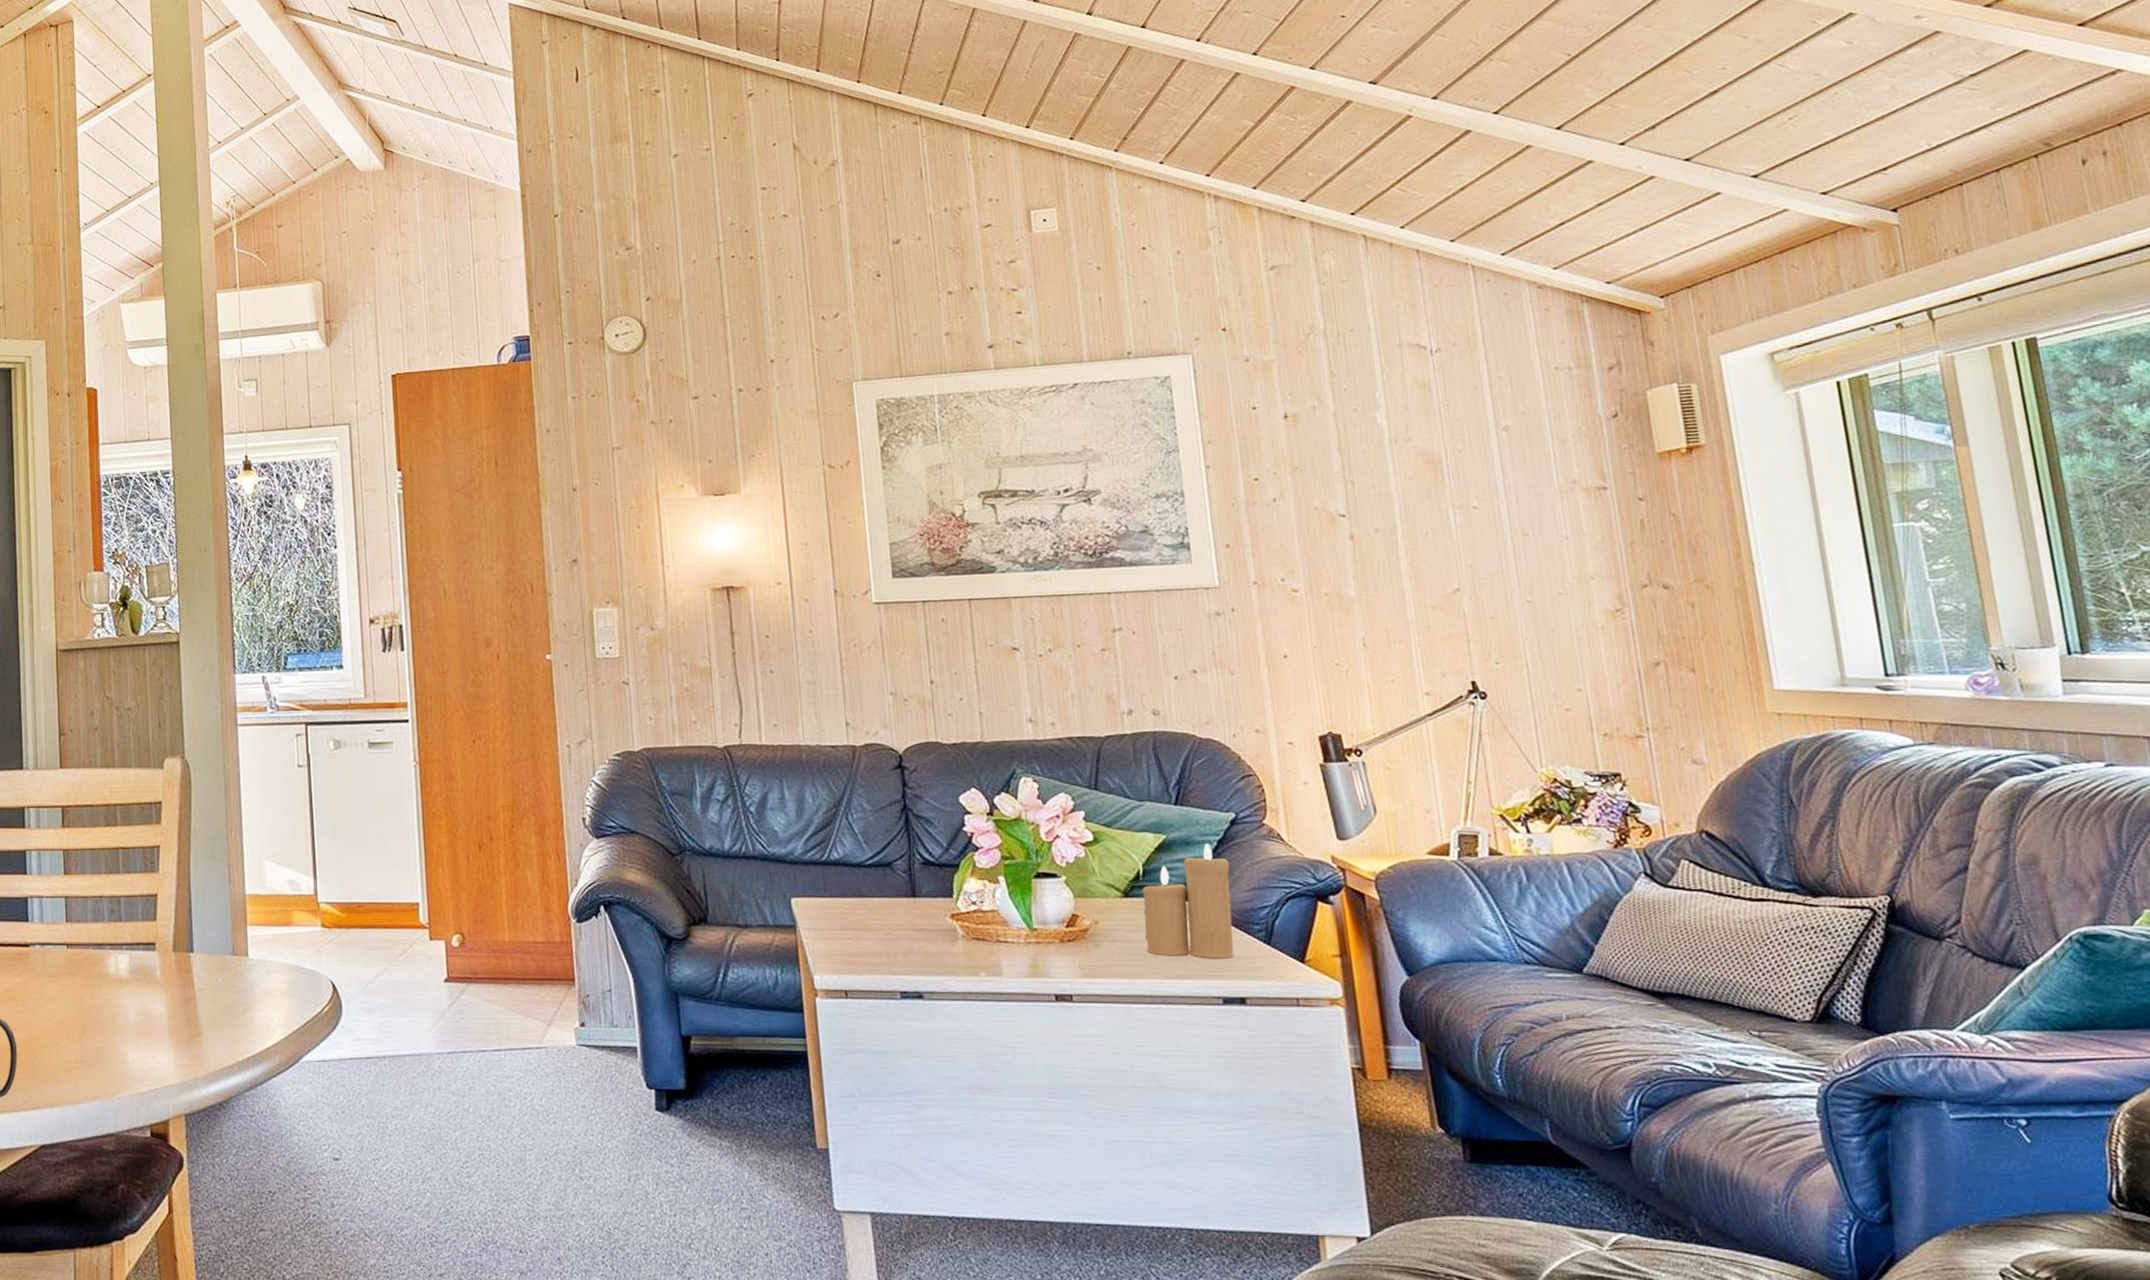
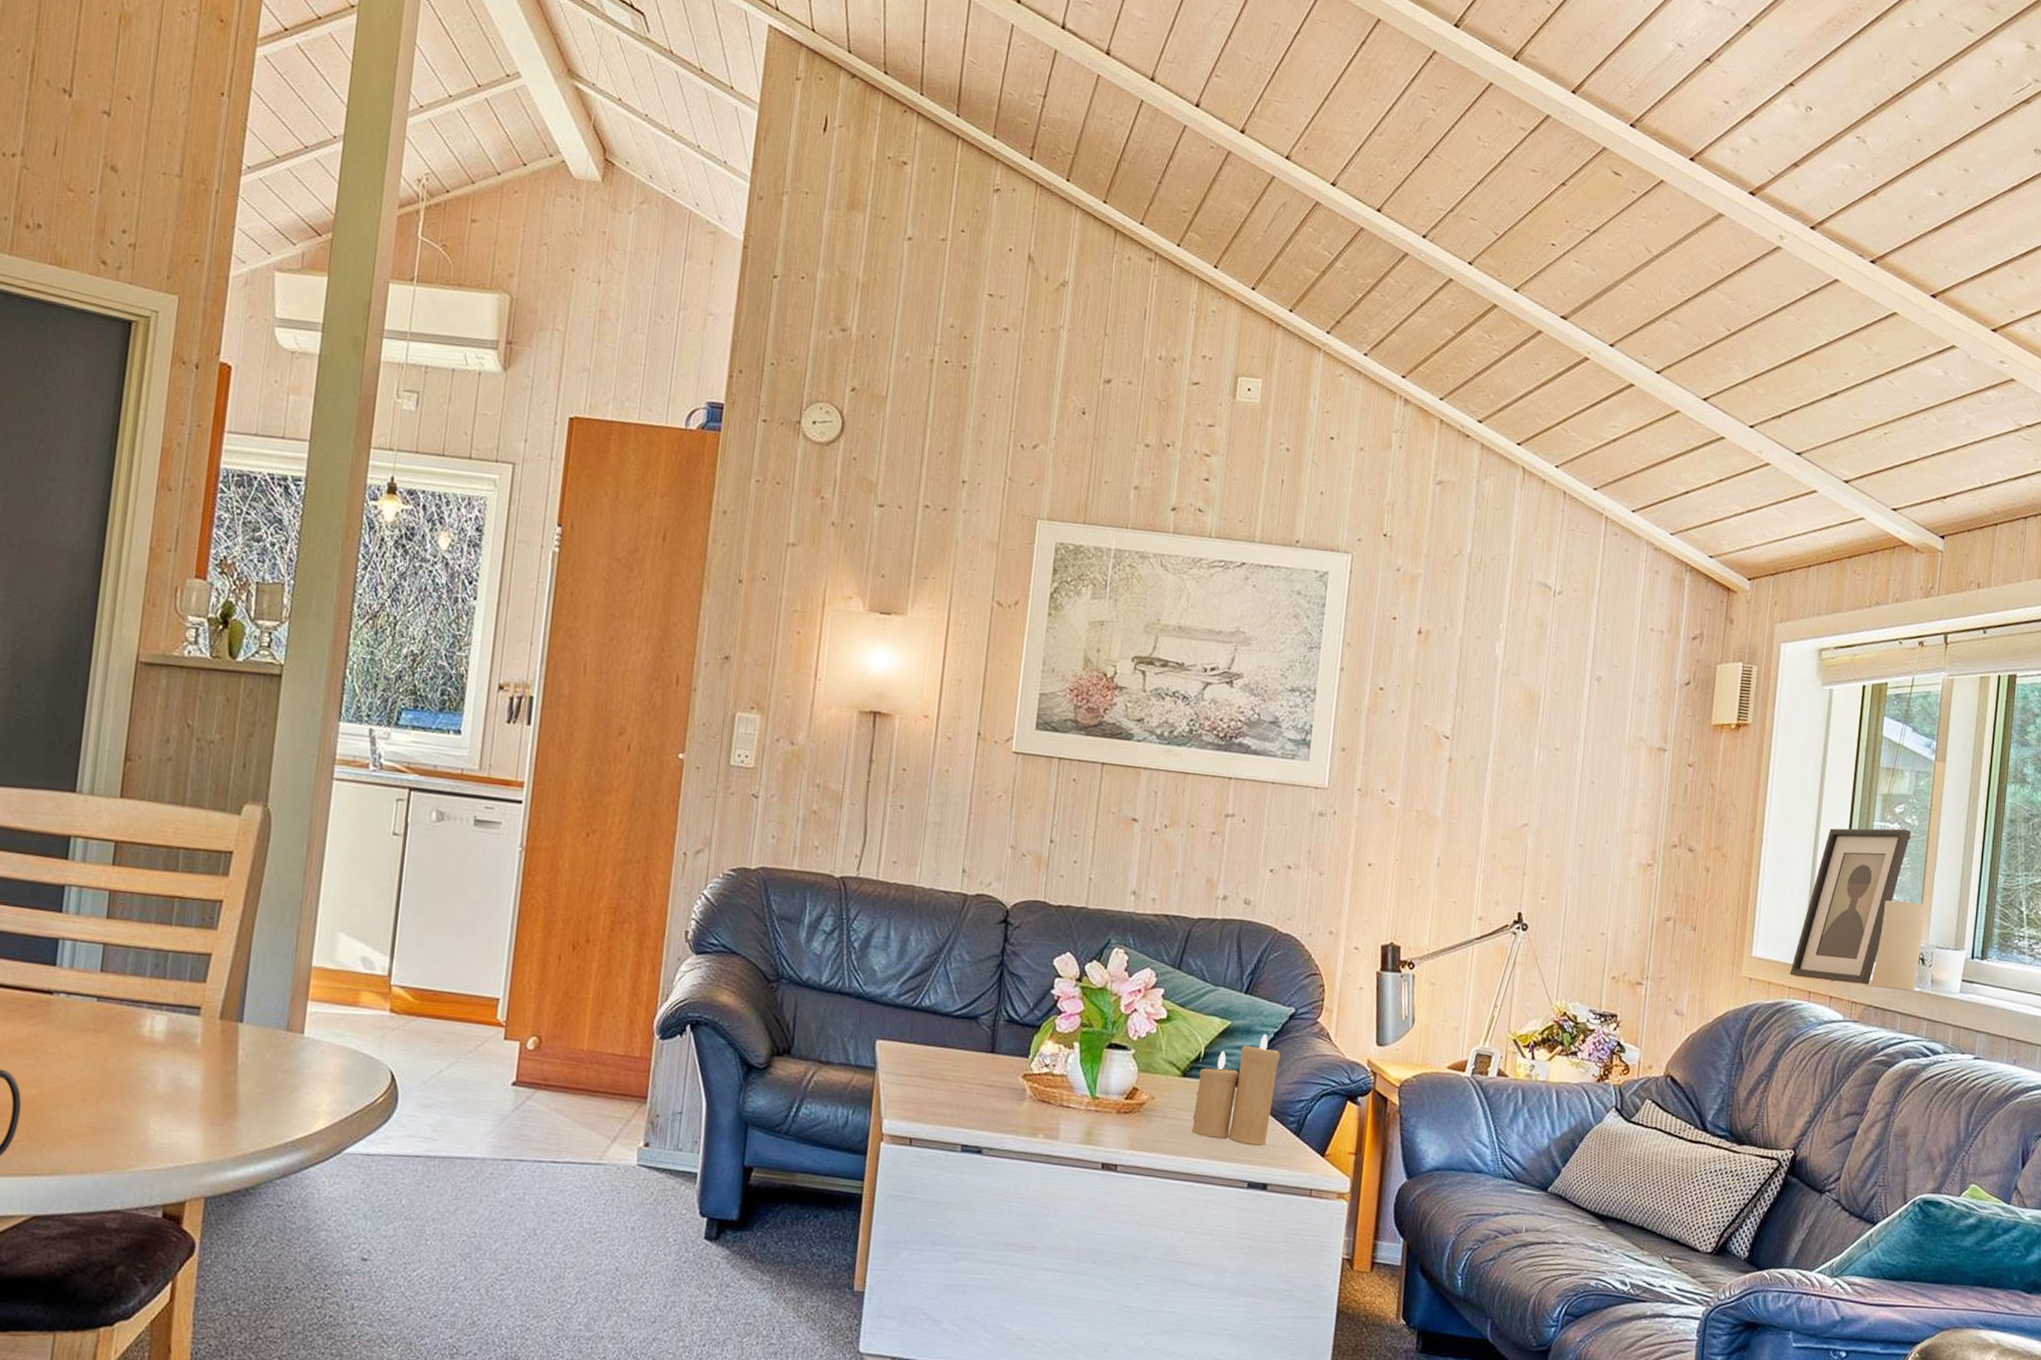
picture frame: none [1828,525,1947,705] -> present [1790,828,1912,985]
candle: none [1931,602,2012,703] -> present [1864,900,1925,993]

